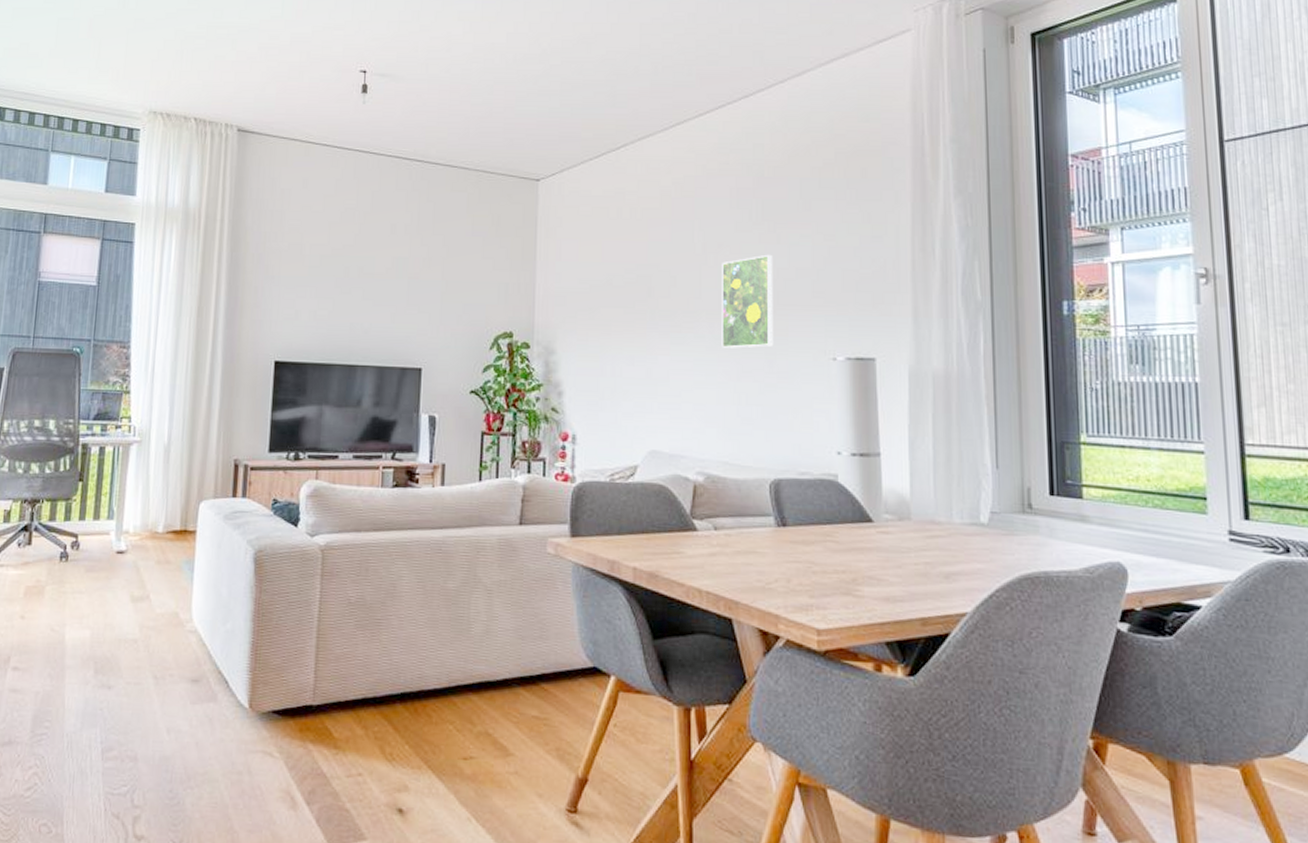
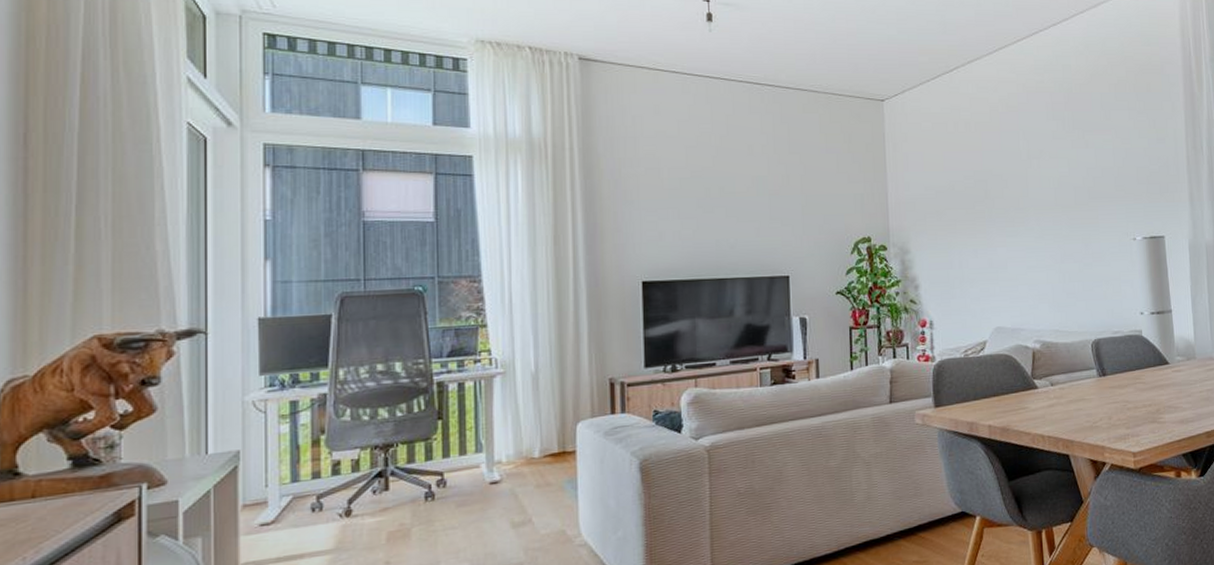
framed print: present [722,254,774,348] -> none [1044,157,1088,237]

